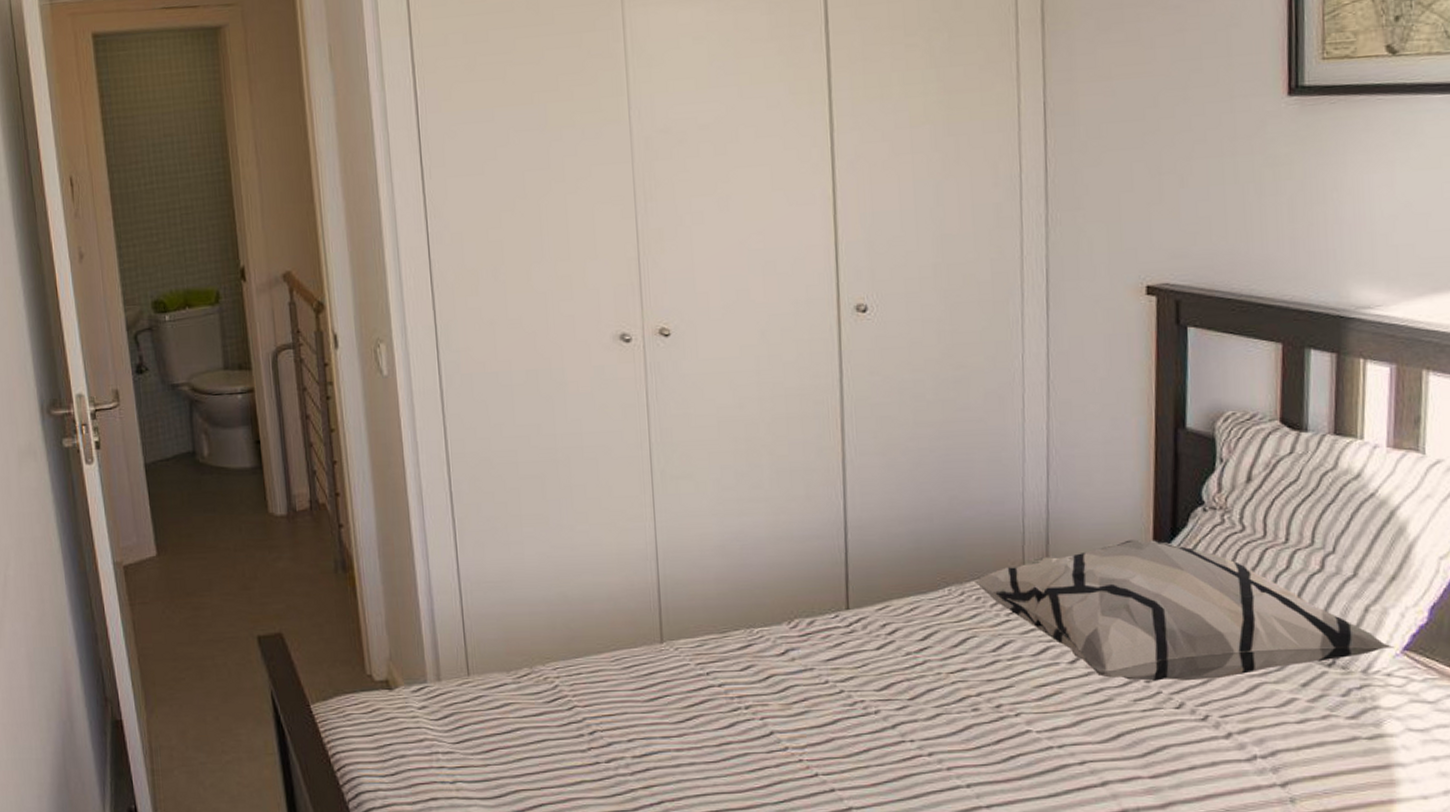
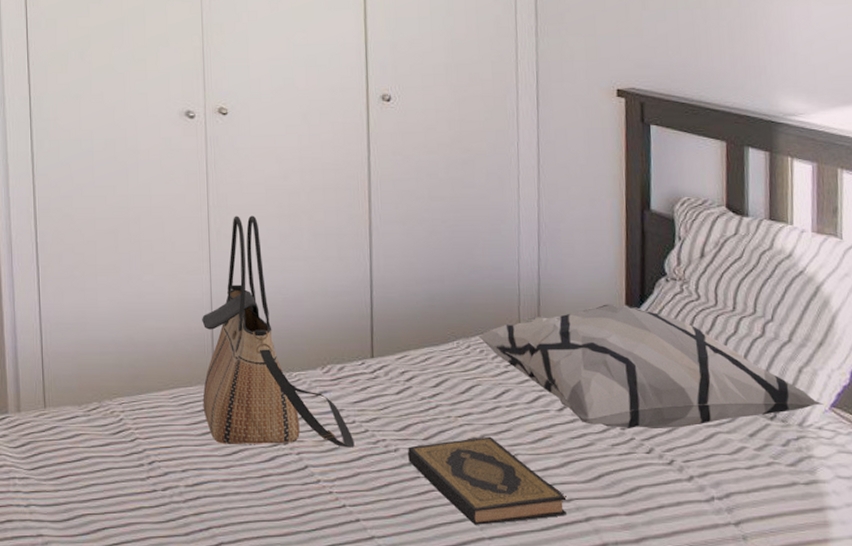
tote bag: none [646,452,828,711] -> present [202,215,355,448]
hardback book: none [889,694,1079,793] -> present [407,436,567,525]

